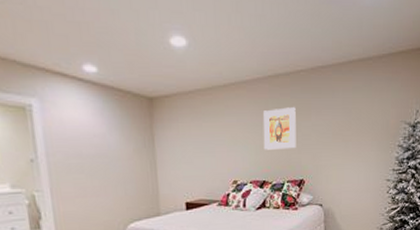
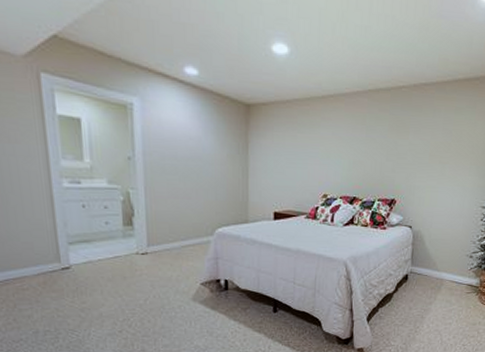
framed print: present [263,107,296,150] -> none [357,124,394,167]

